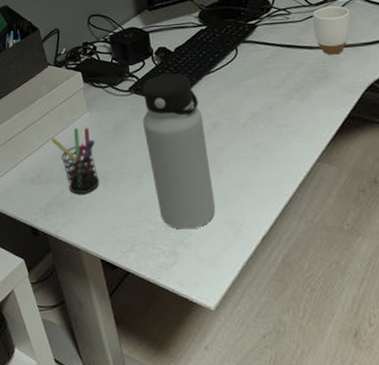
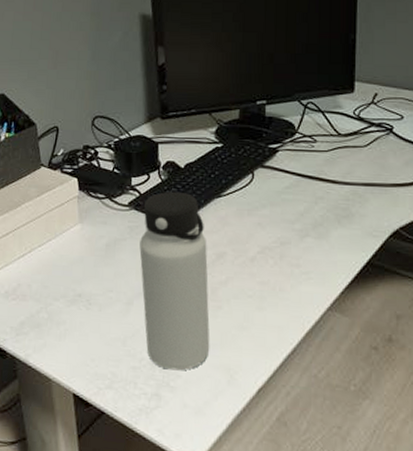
pen holder: present [50,127,100,195] -> none [33,240,84,317]
mug: present [312,6,351,55] -> none [340,139,382,193]

